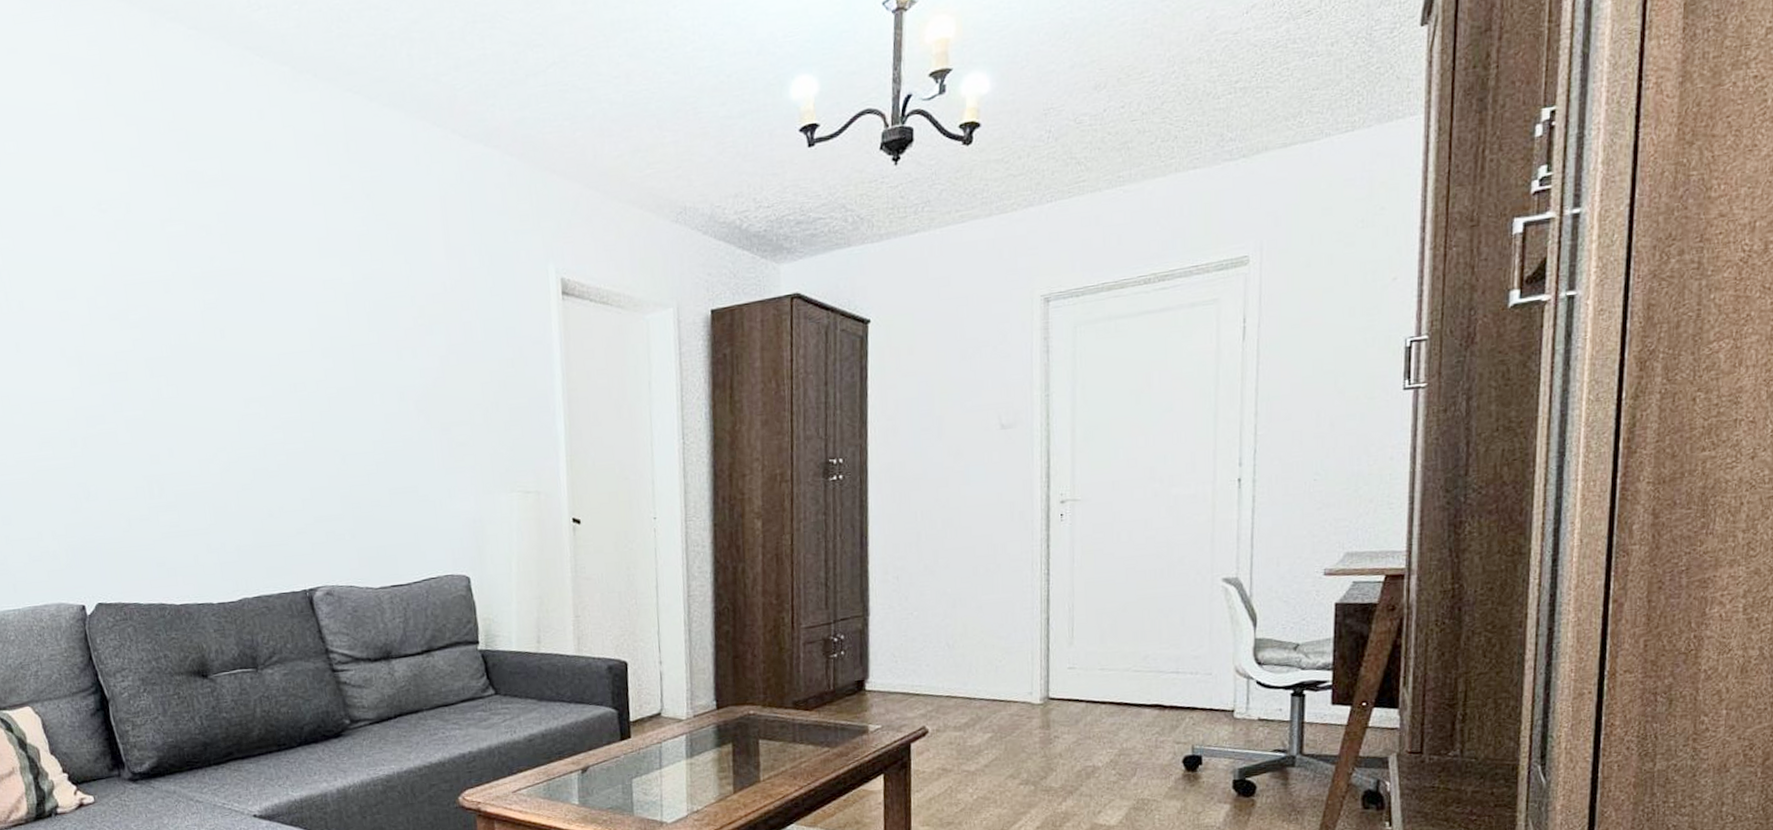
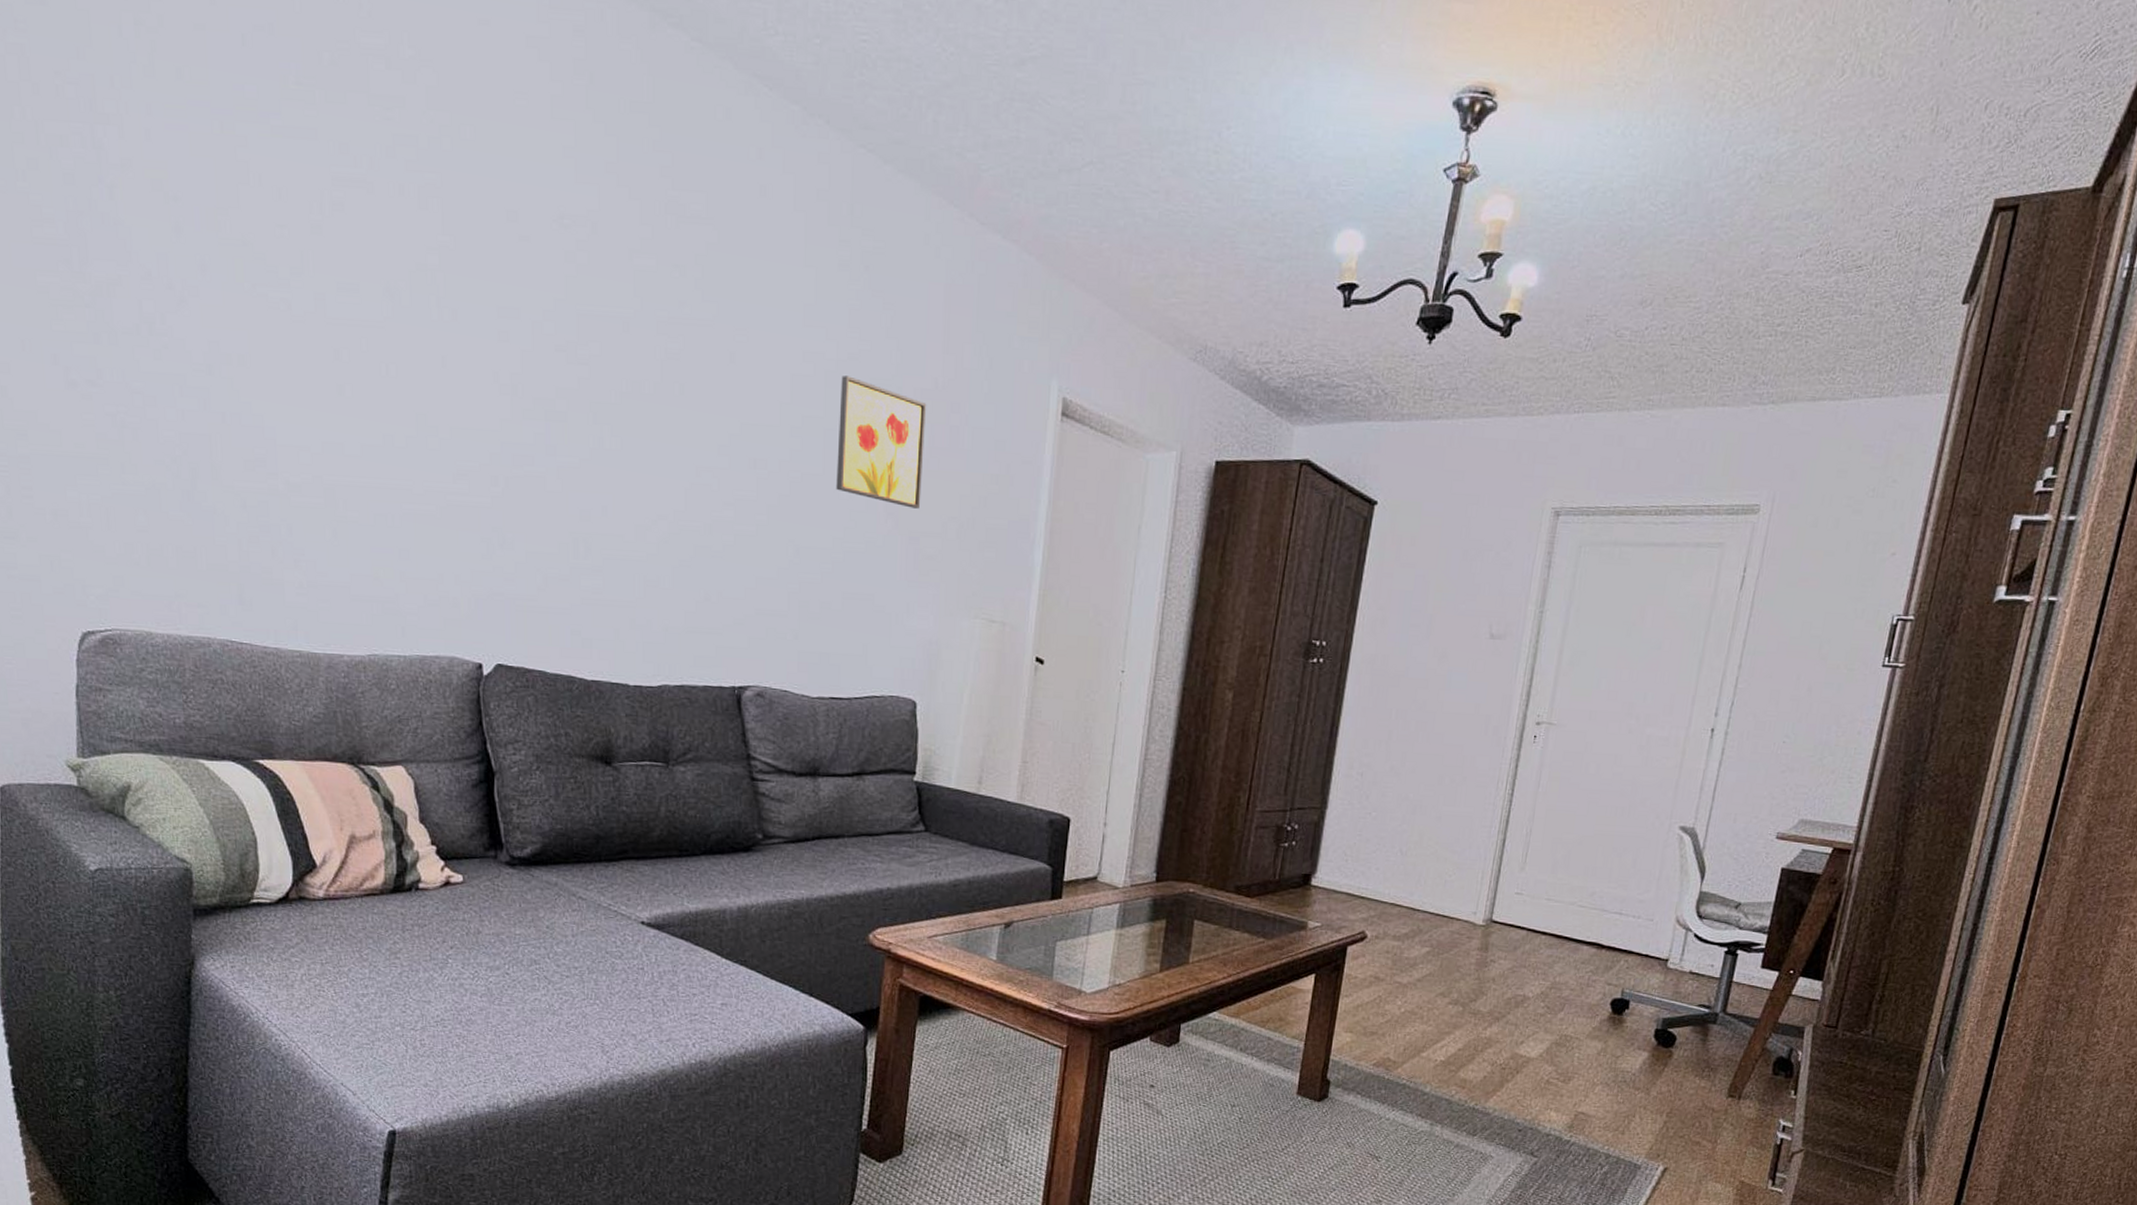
wall art: none [360,294,447,403] -> present [836,375,927,509]

